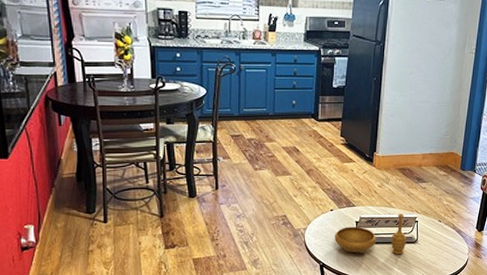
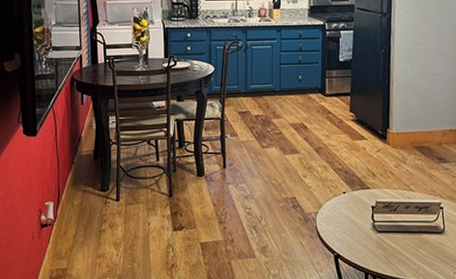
decorative bowl: present [334,214,407,254] -> none [348,198,432,246]

